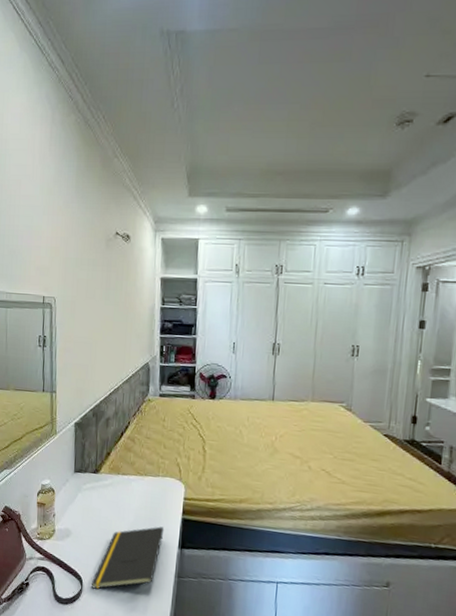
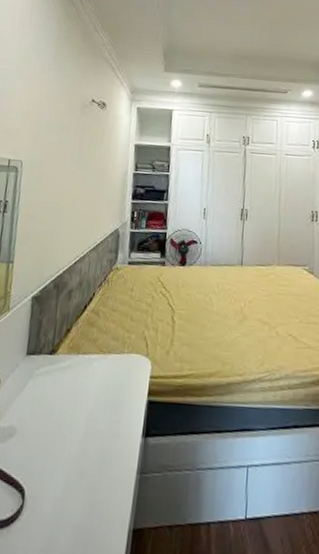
notepad: present [91,526,165,589] -> none [35,412,127,502]

